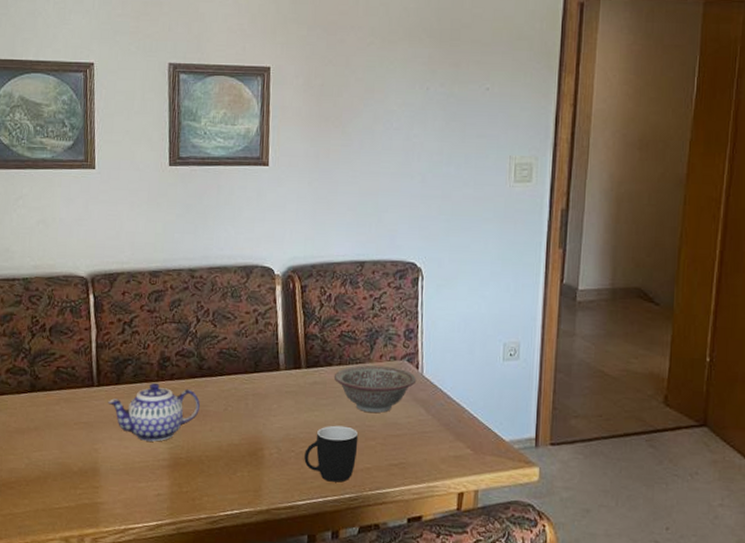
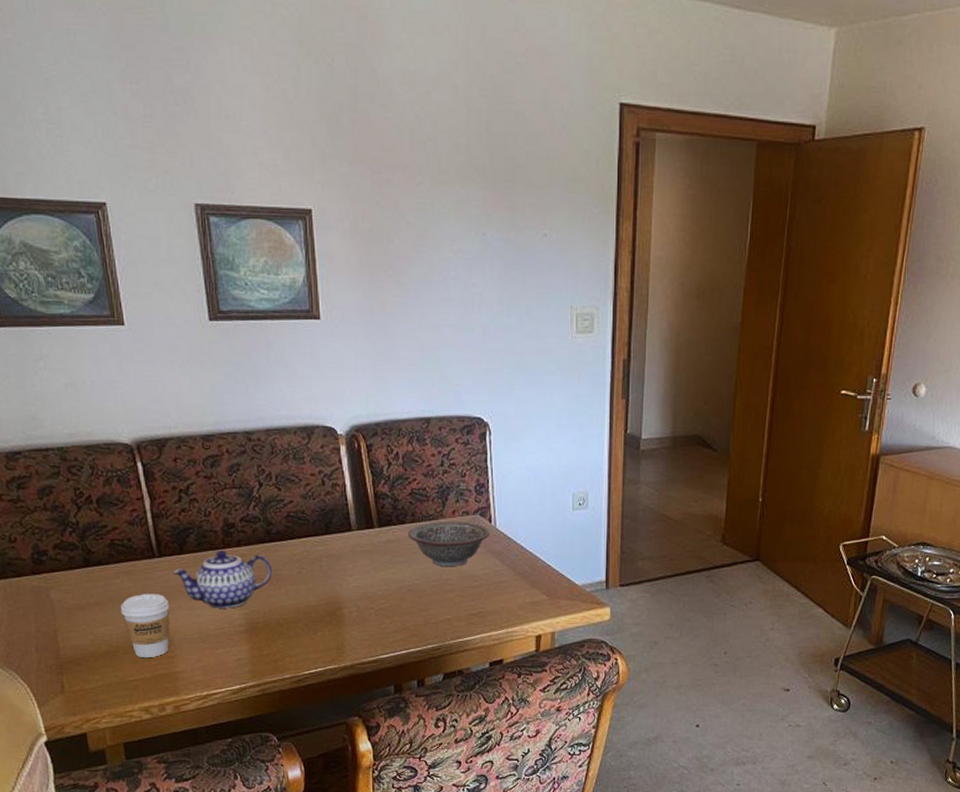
coffee cup: none [56,421,101,487] -> present [120,594,170,658]
mug: present [304,425,359,482] -> none [384,581,437,634]

